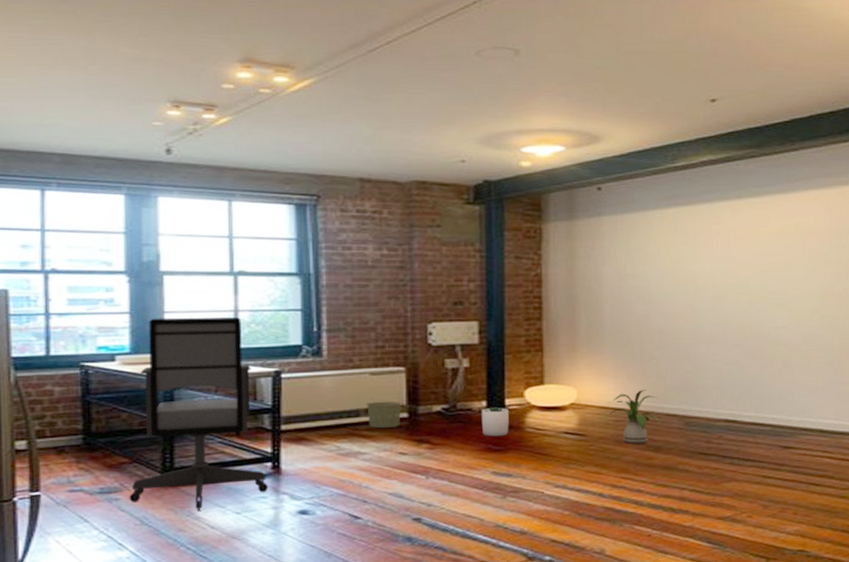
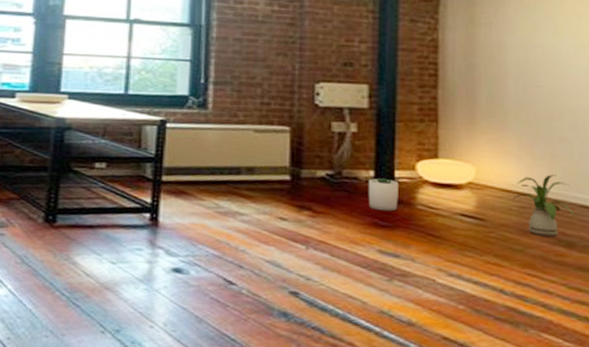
office chair: present [129,317,268,512] -> none [13,59,145,257]
basket: present [367,402,402,429] -> none [248,160,285,190]

